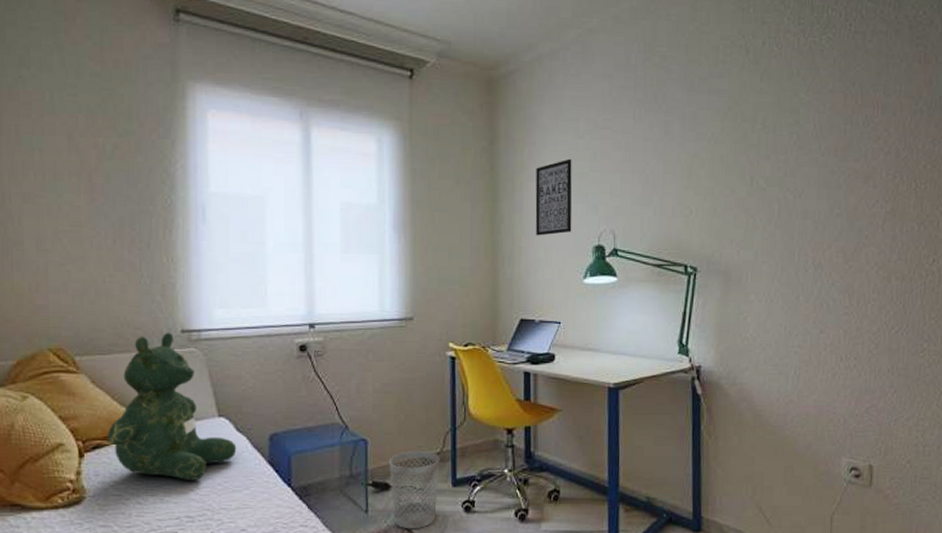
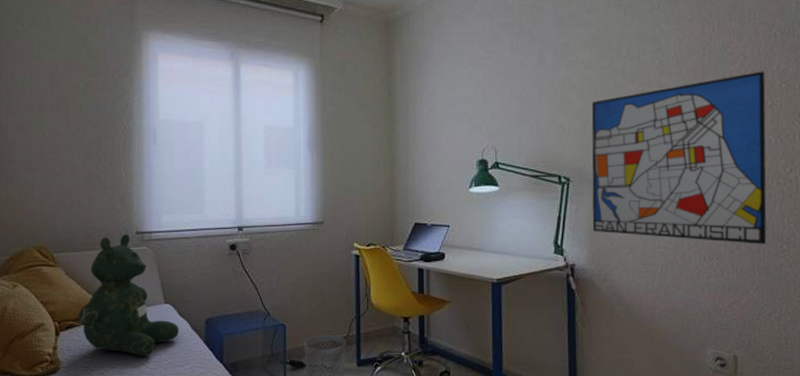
wall art: present [535,158,572,236] -> none [427,85,459,152]
wall art: none [721,150,910,343] -> present [591,71,767,245]

